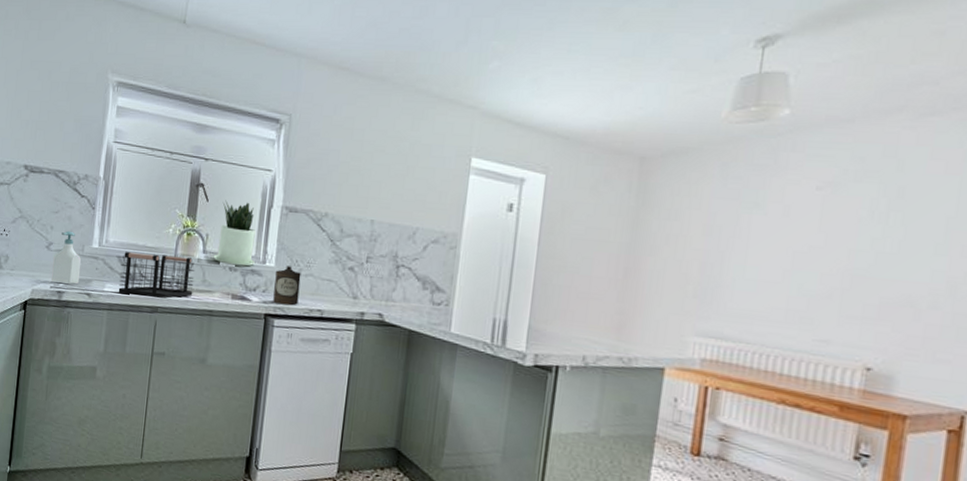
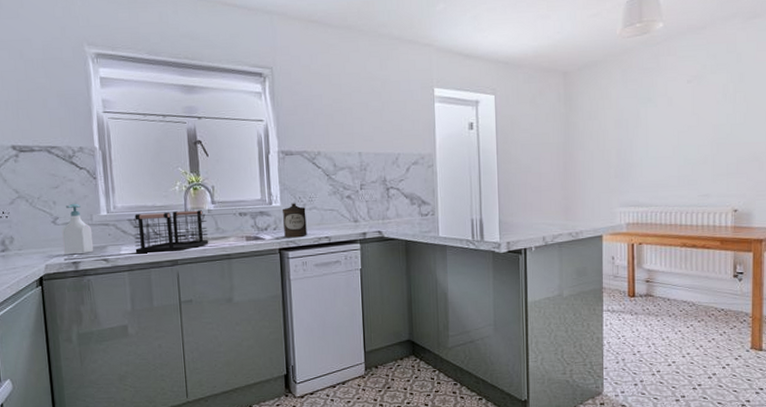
planter: present [213,200,256,267] -> none [222,152,262,211]

